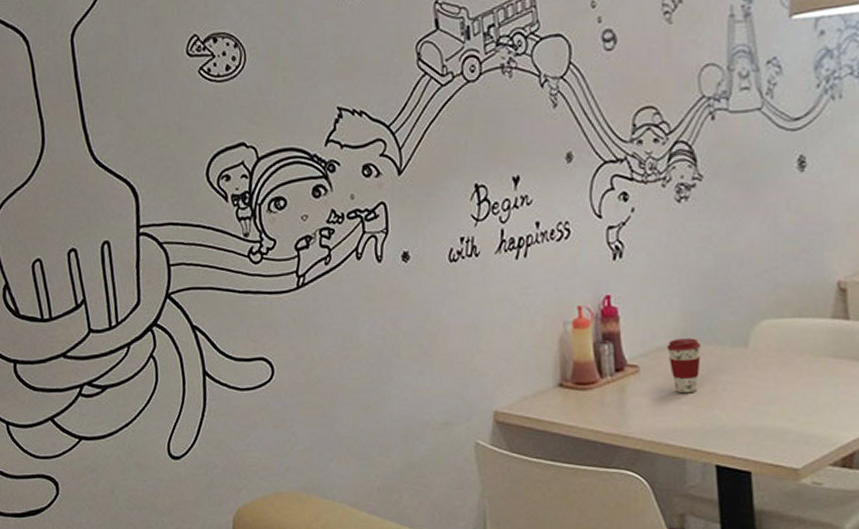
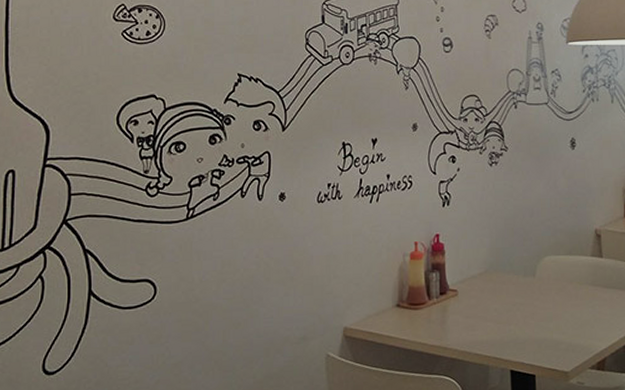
coffee cup: present [667,338,702,394] -> none [478,269,503,313]

